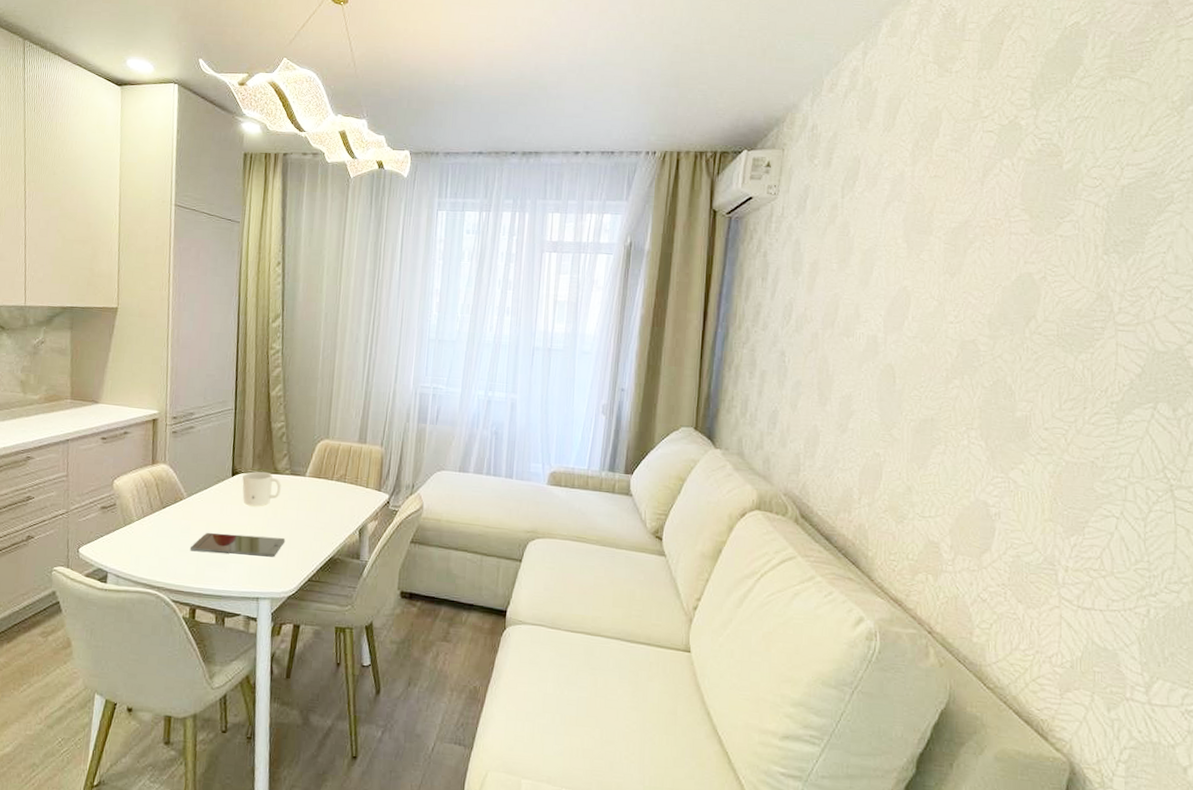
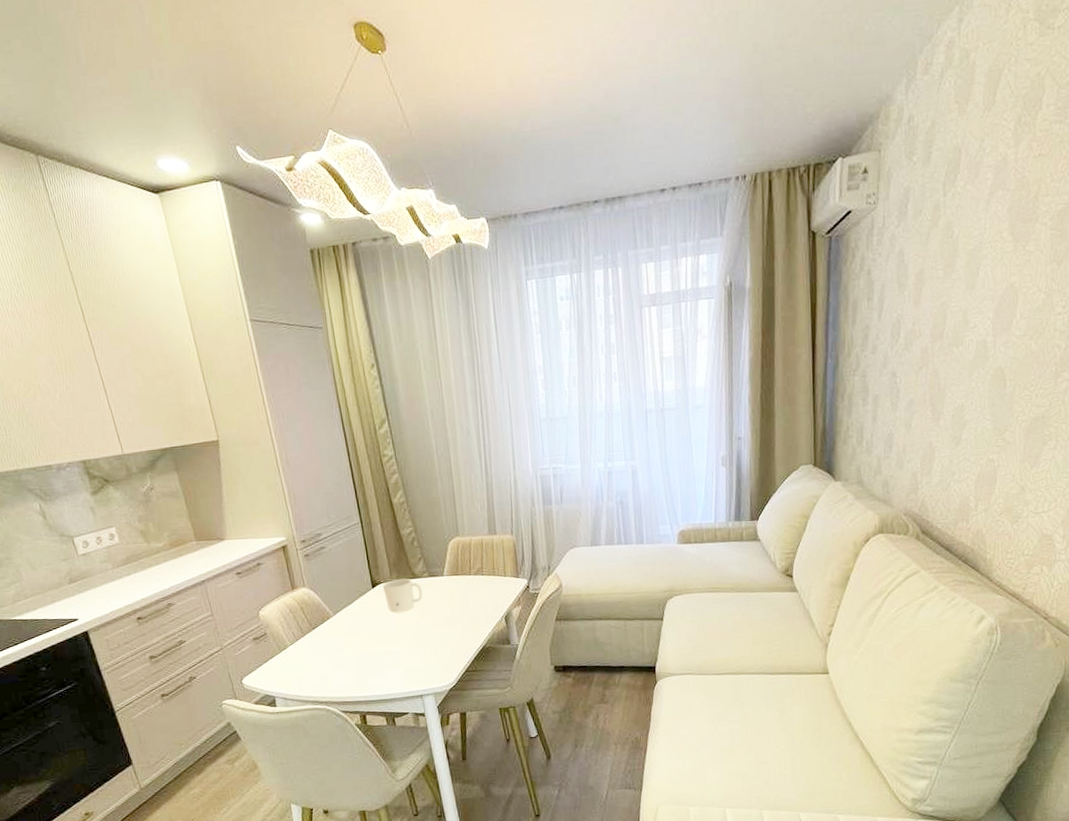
tablet: present [189,532,286,557] -> none [347,637,437,663]

